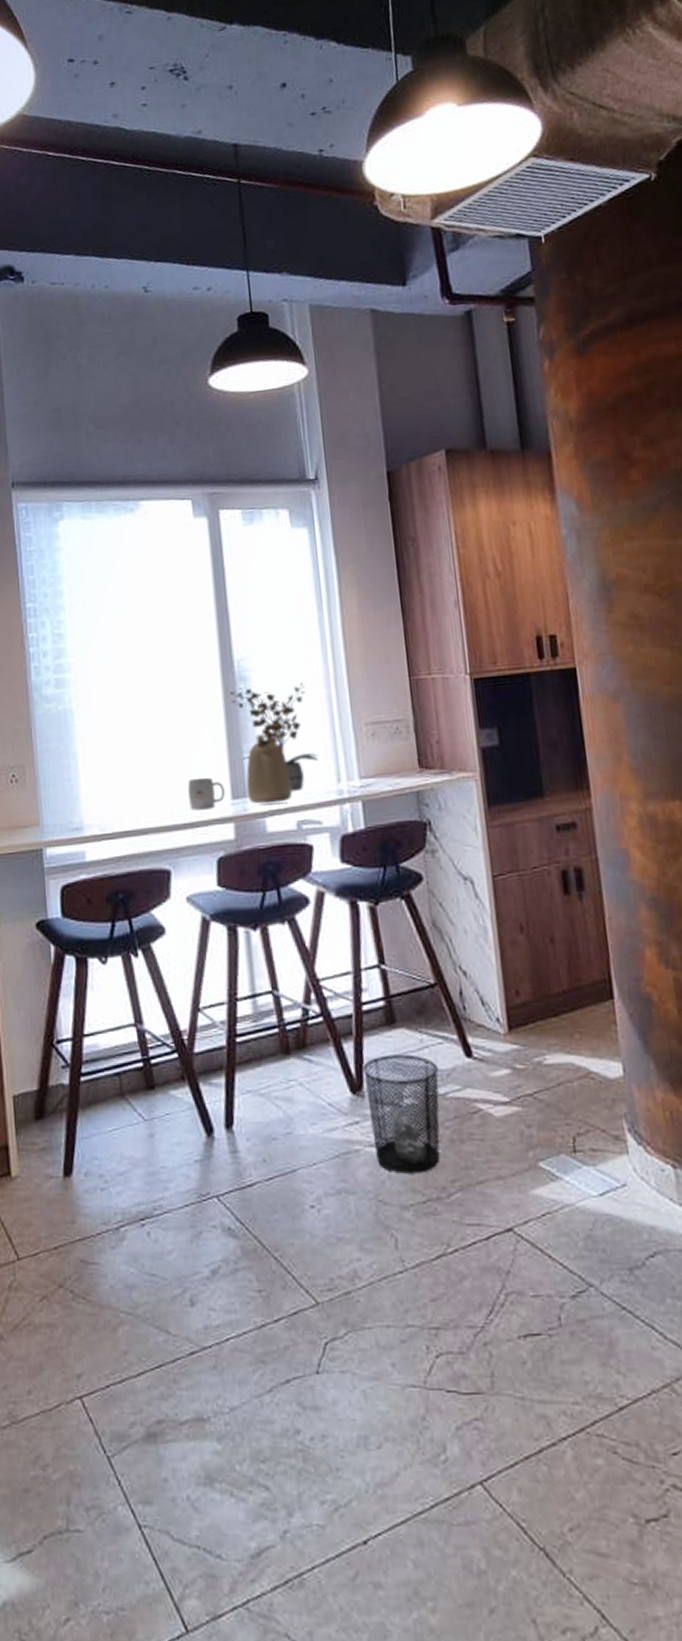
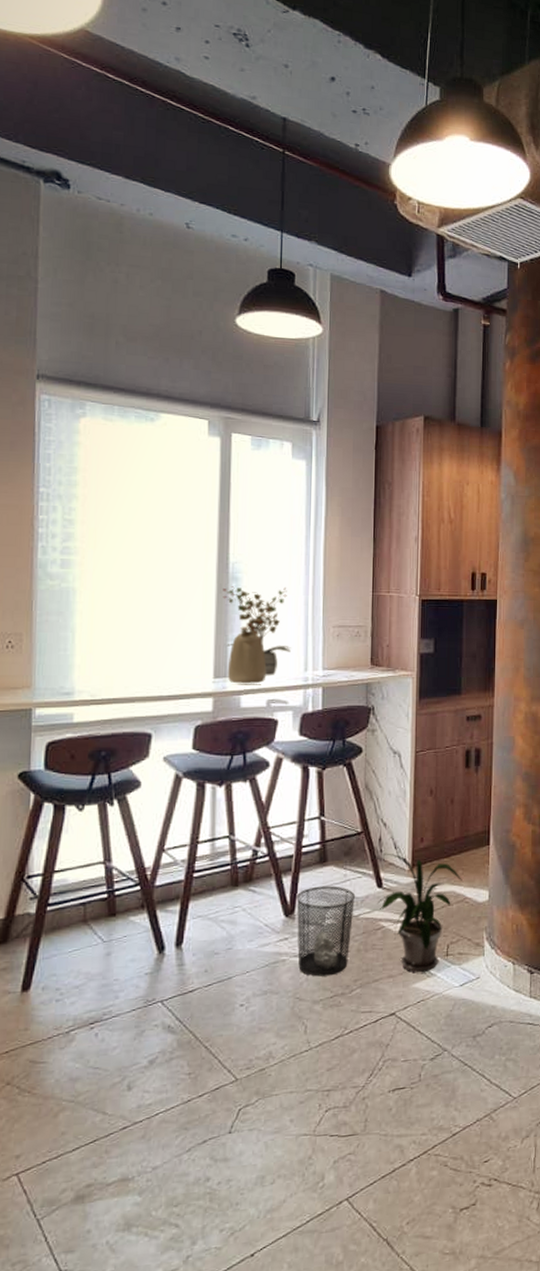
mug: present [188,777,225,811] -> none [175,658,208,685]
house plant: none [468,1010,584,1173] -> present [377,853,464,972]

